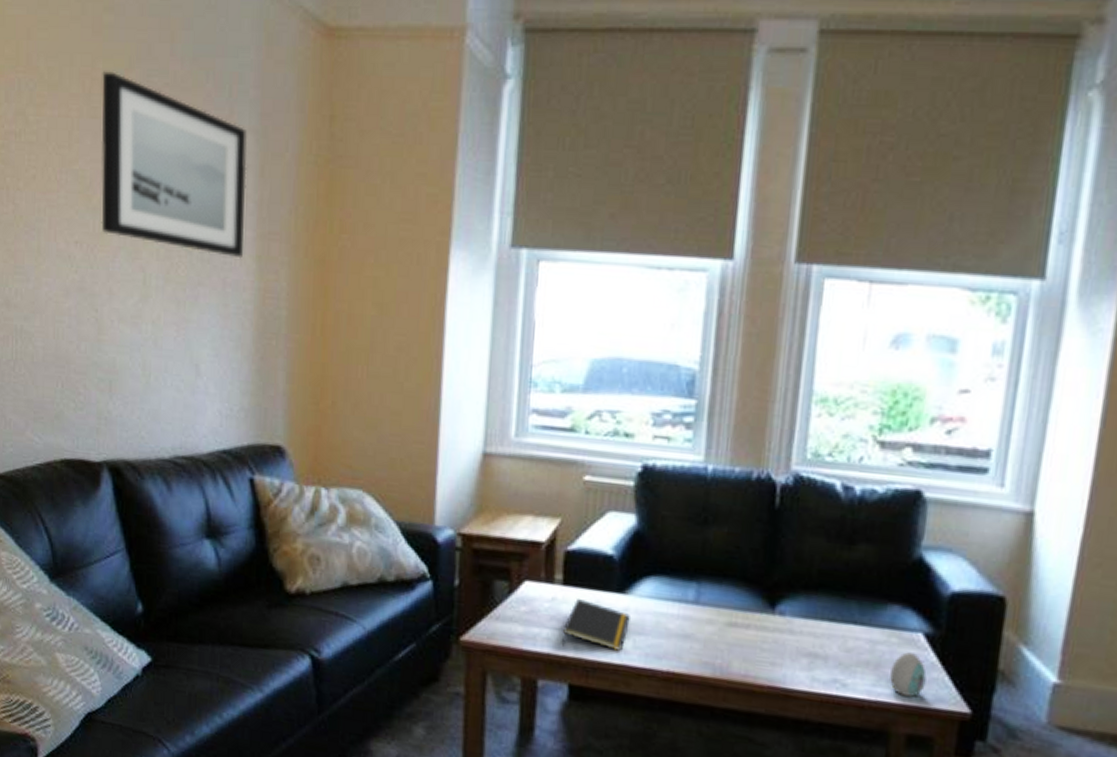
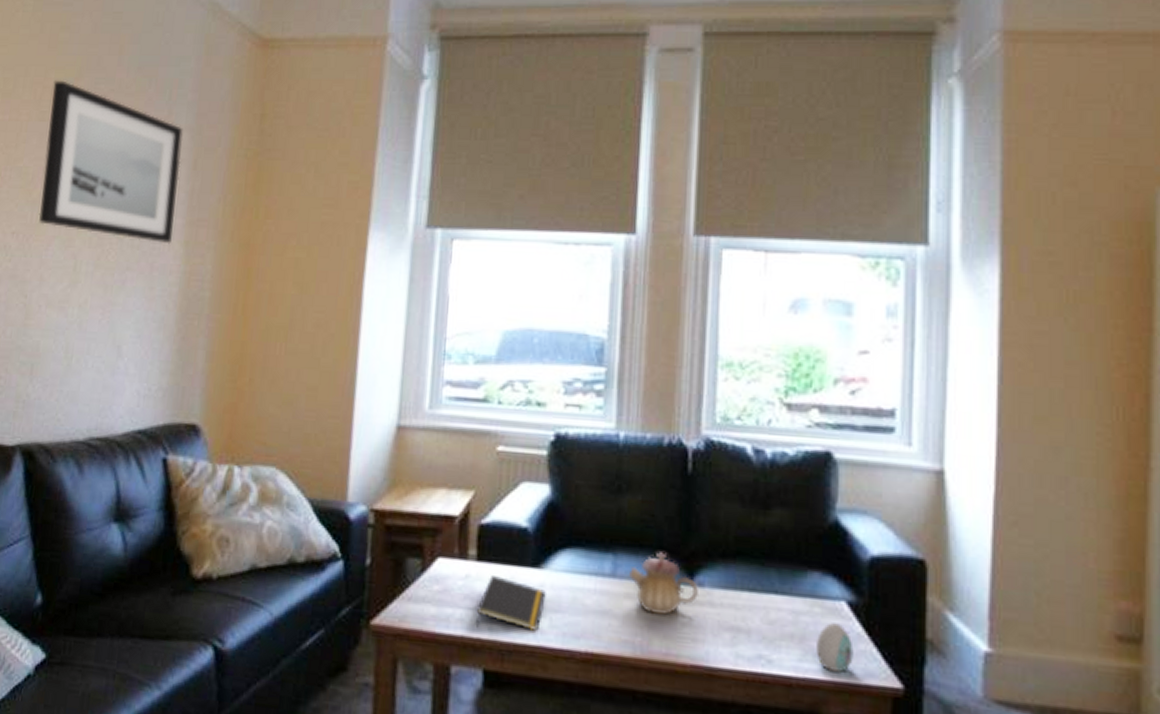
teapot: none [712,582,779,640] -> present [629,552,698,615]

